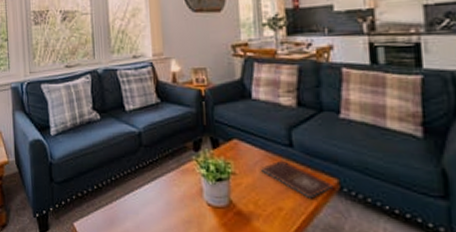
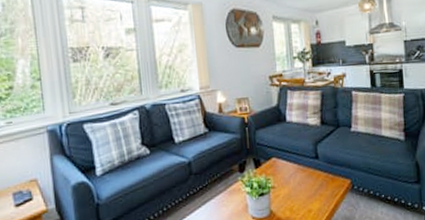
book: present [259,160,335,199] -> none [293,170,348,199]

